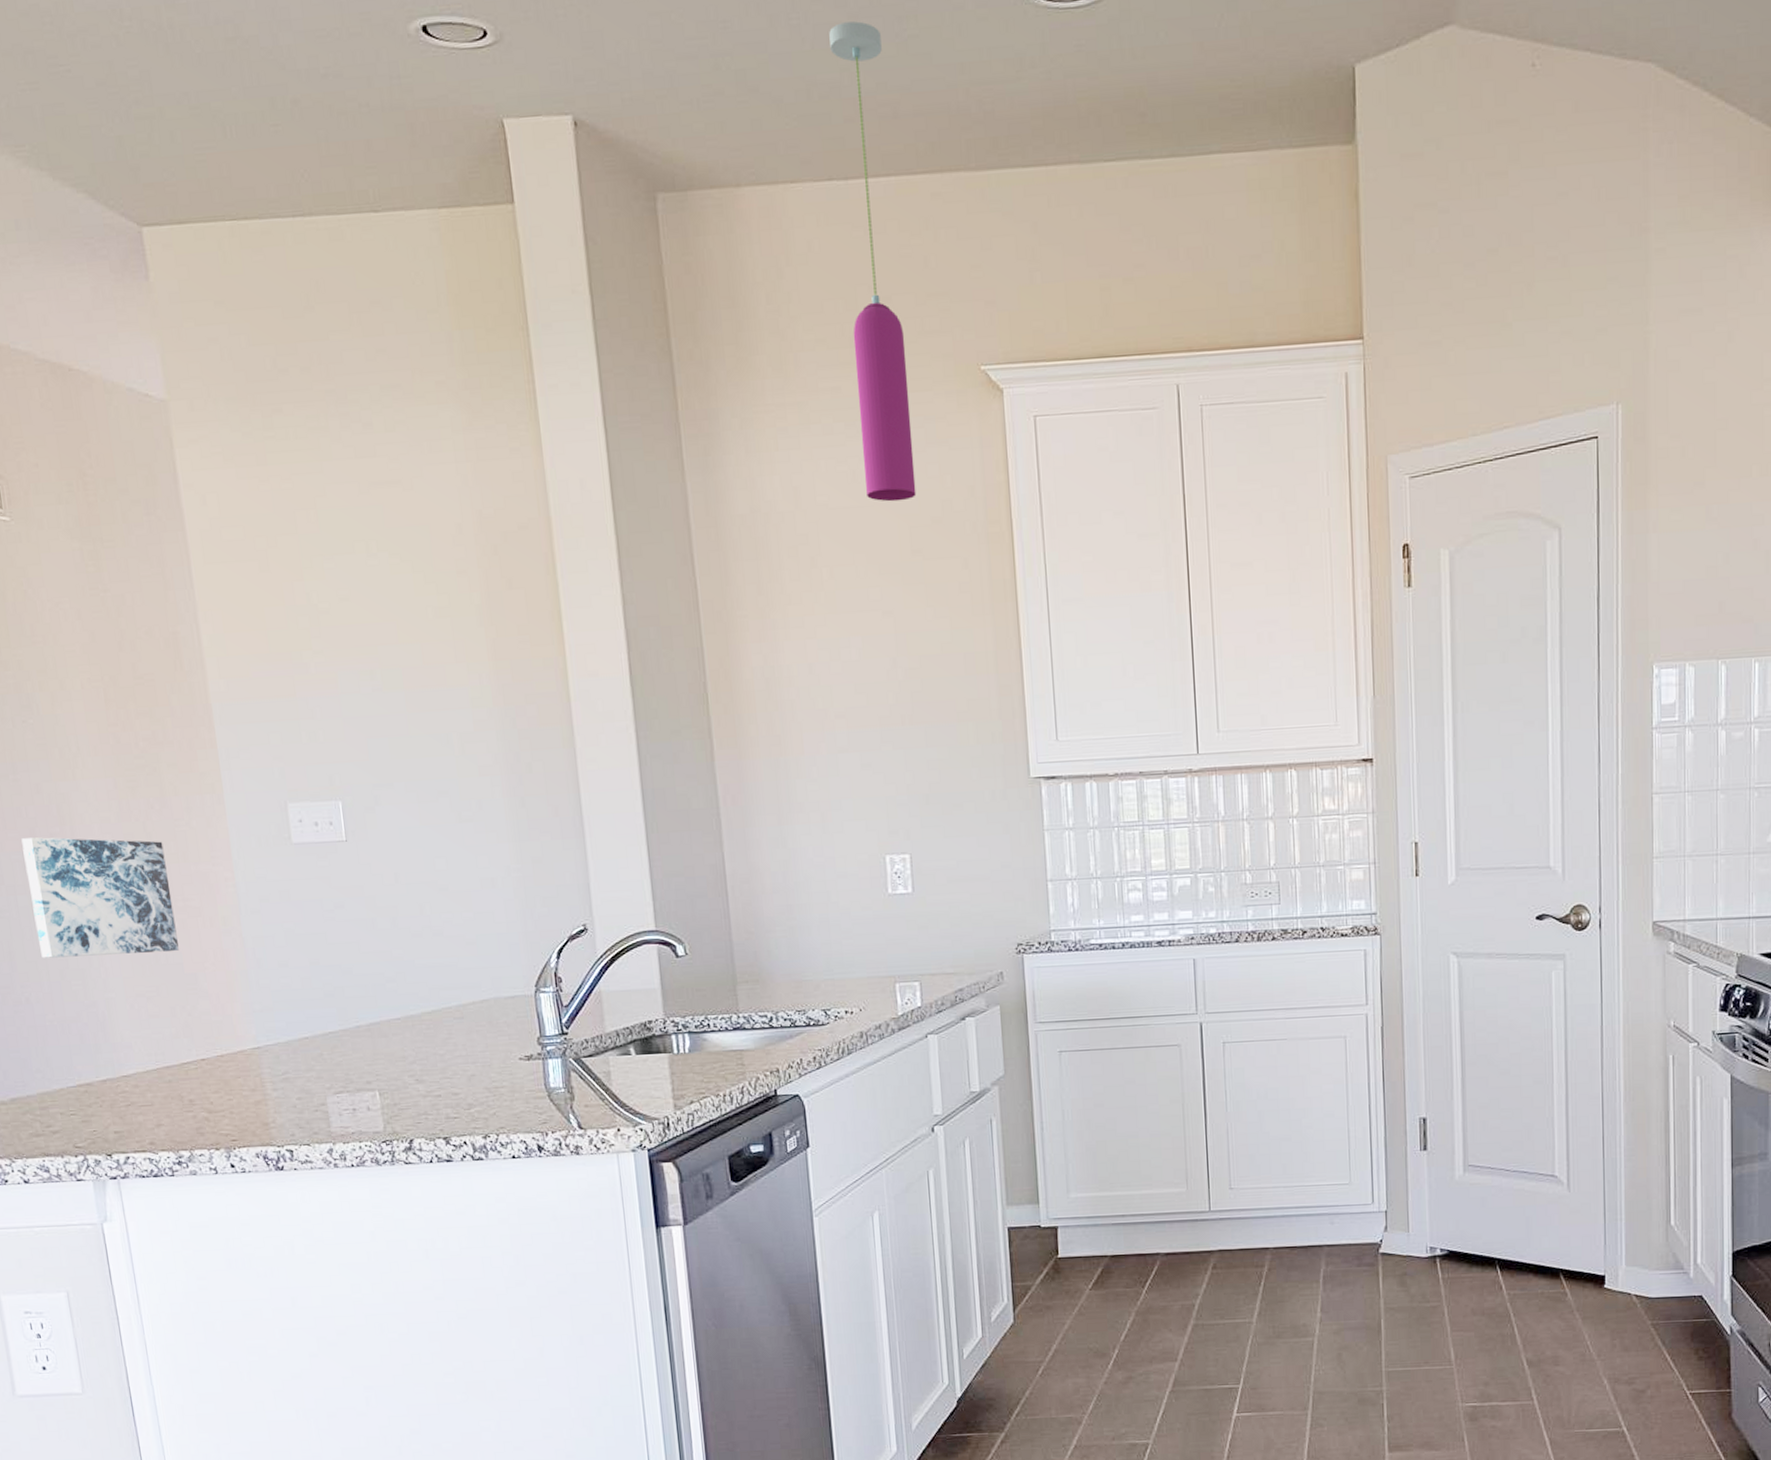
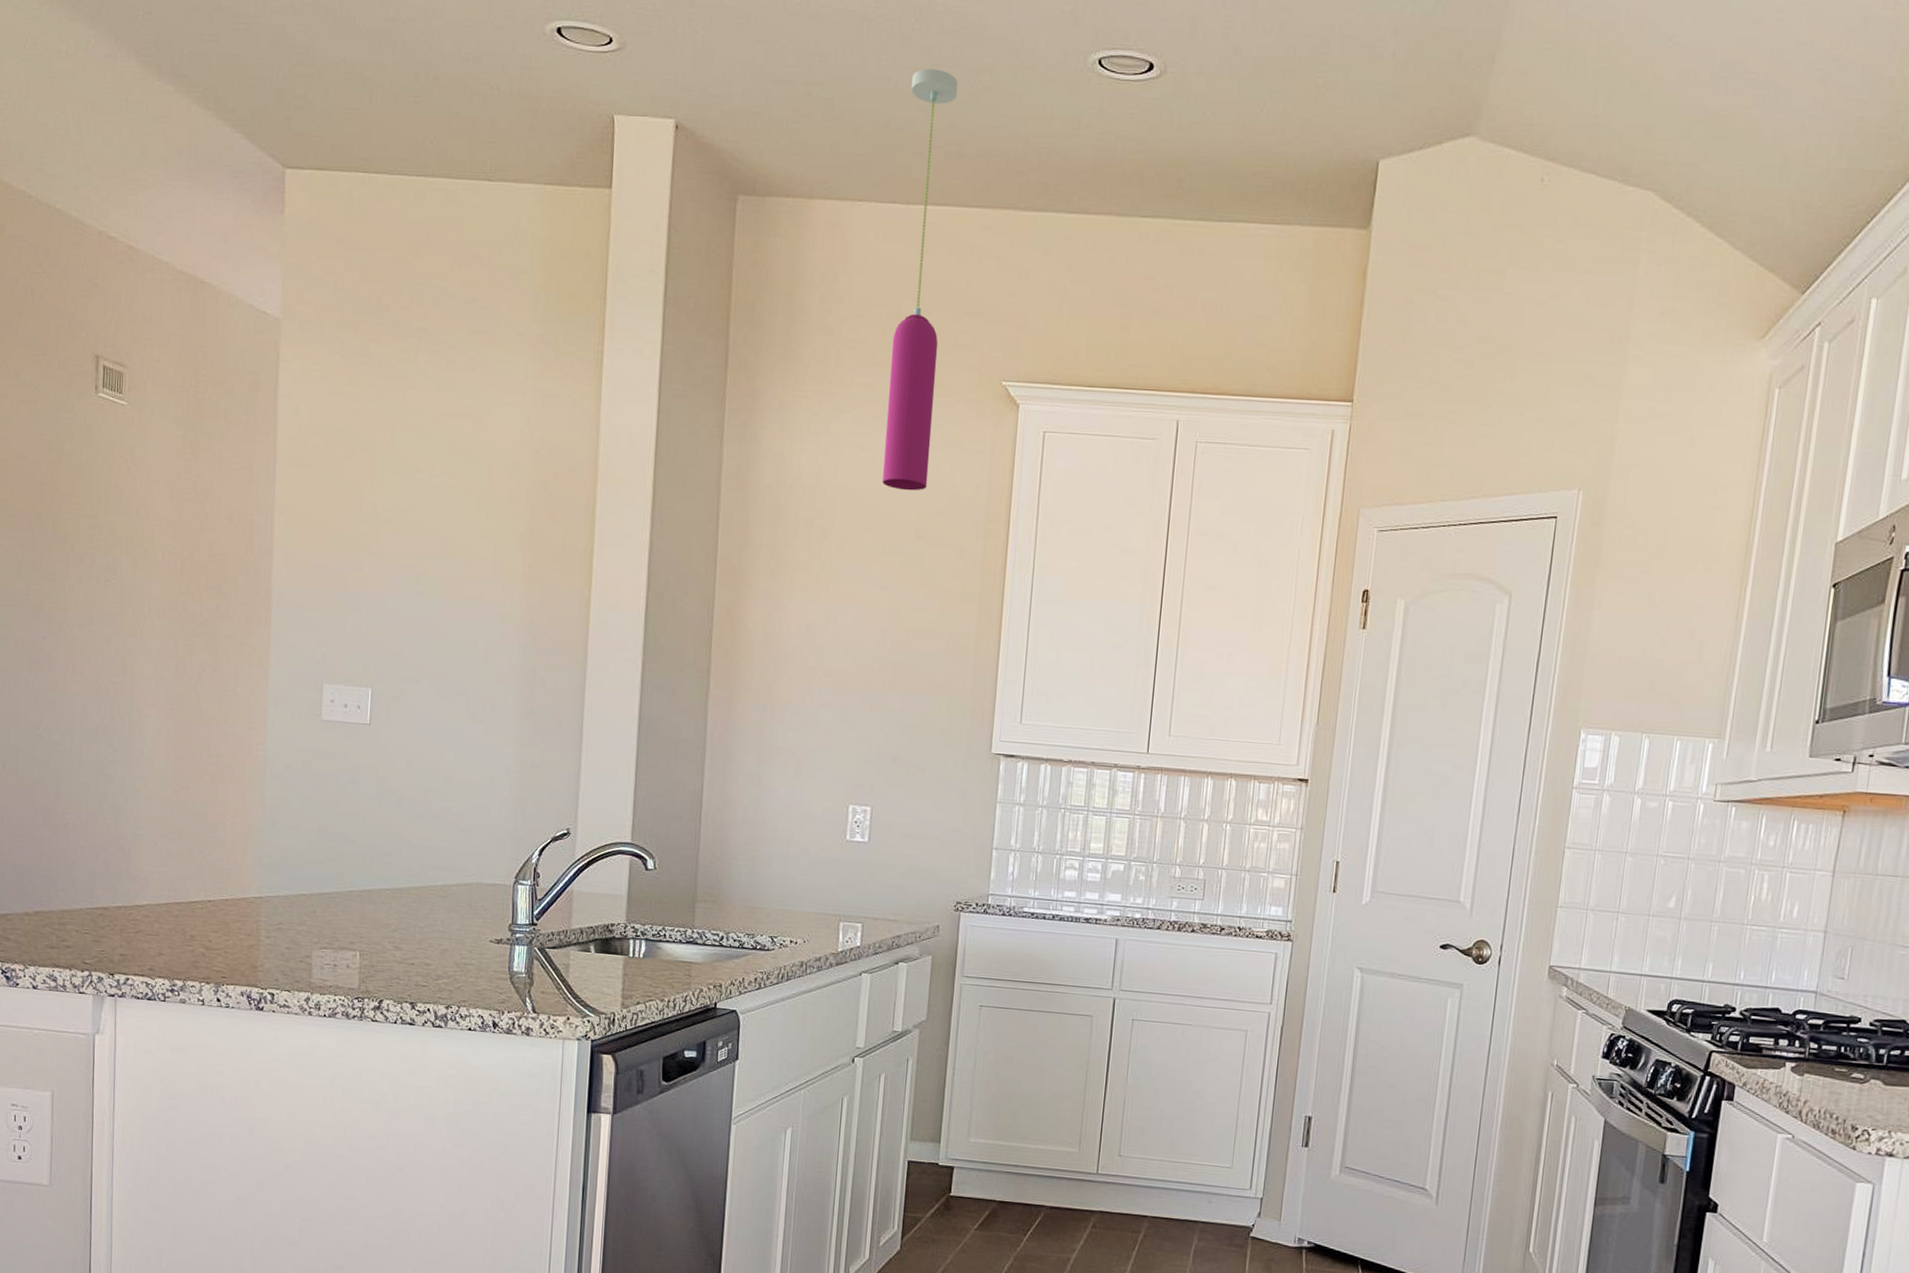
wall art: present [21,837,179,958] -> none [84,683,208,802]

